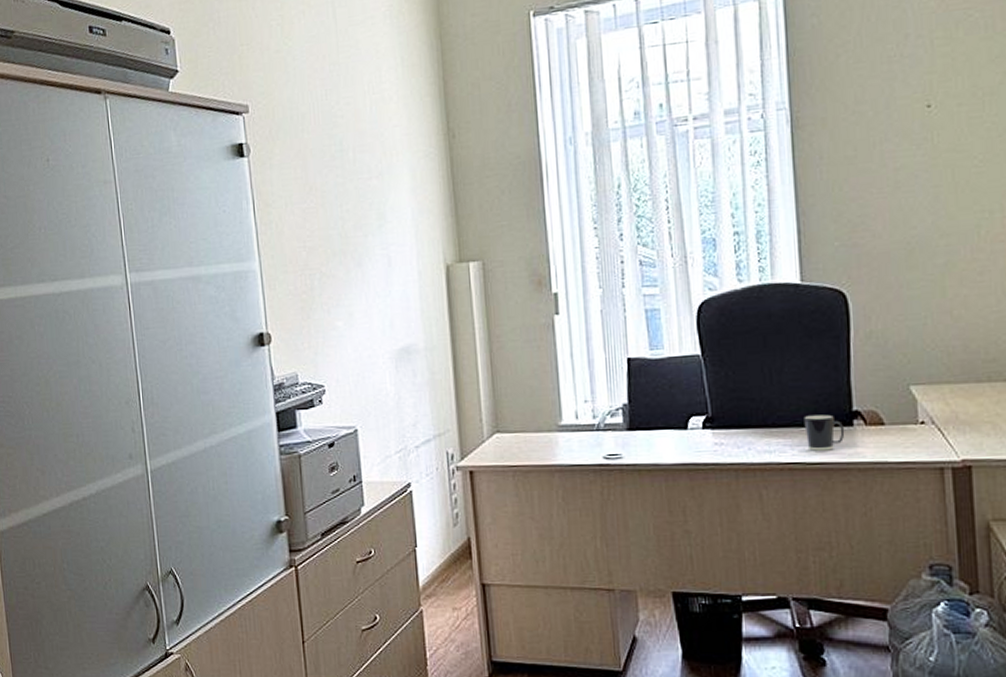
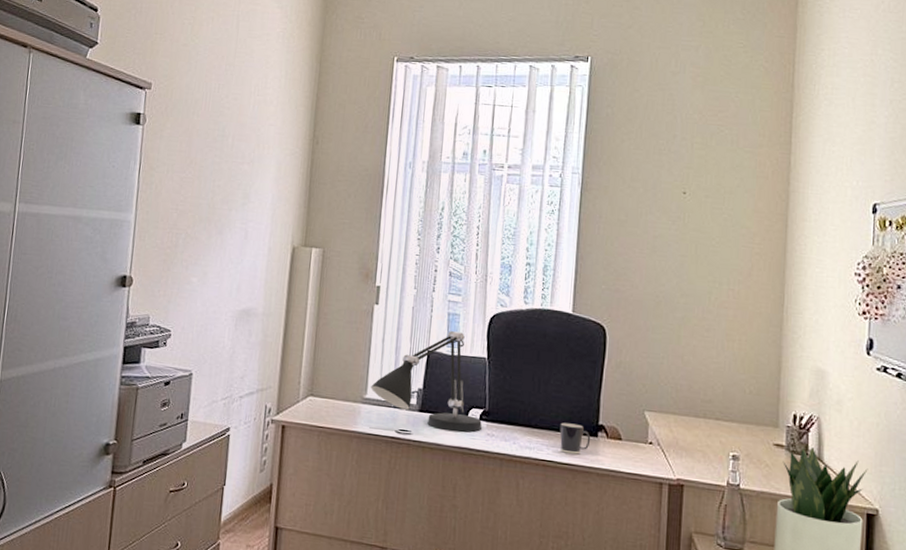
desk lamp: none [565,330,706,448] -> present [371,331,482,433]

